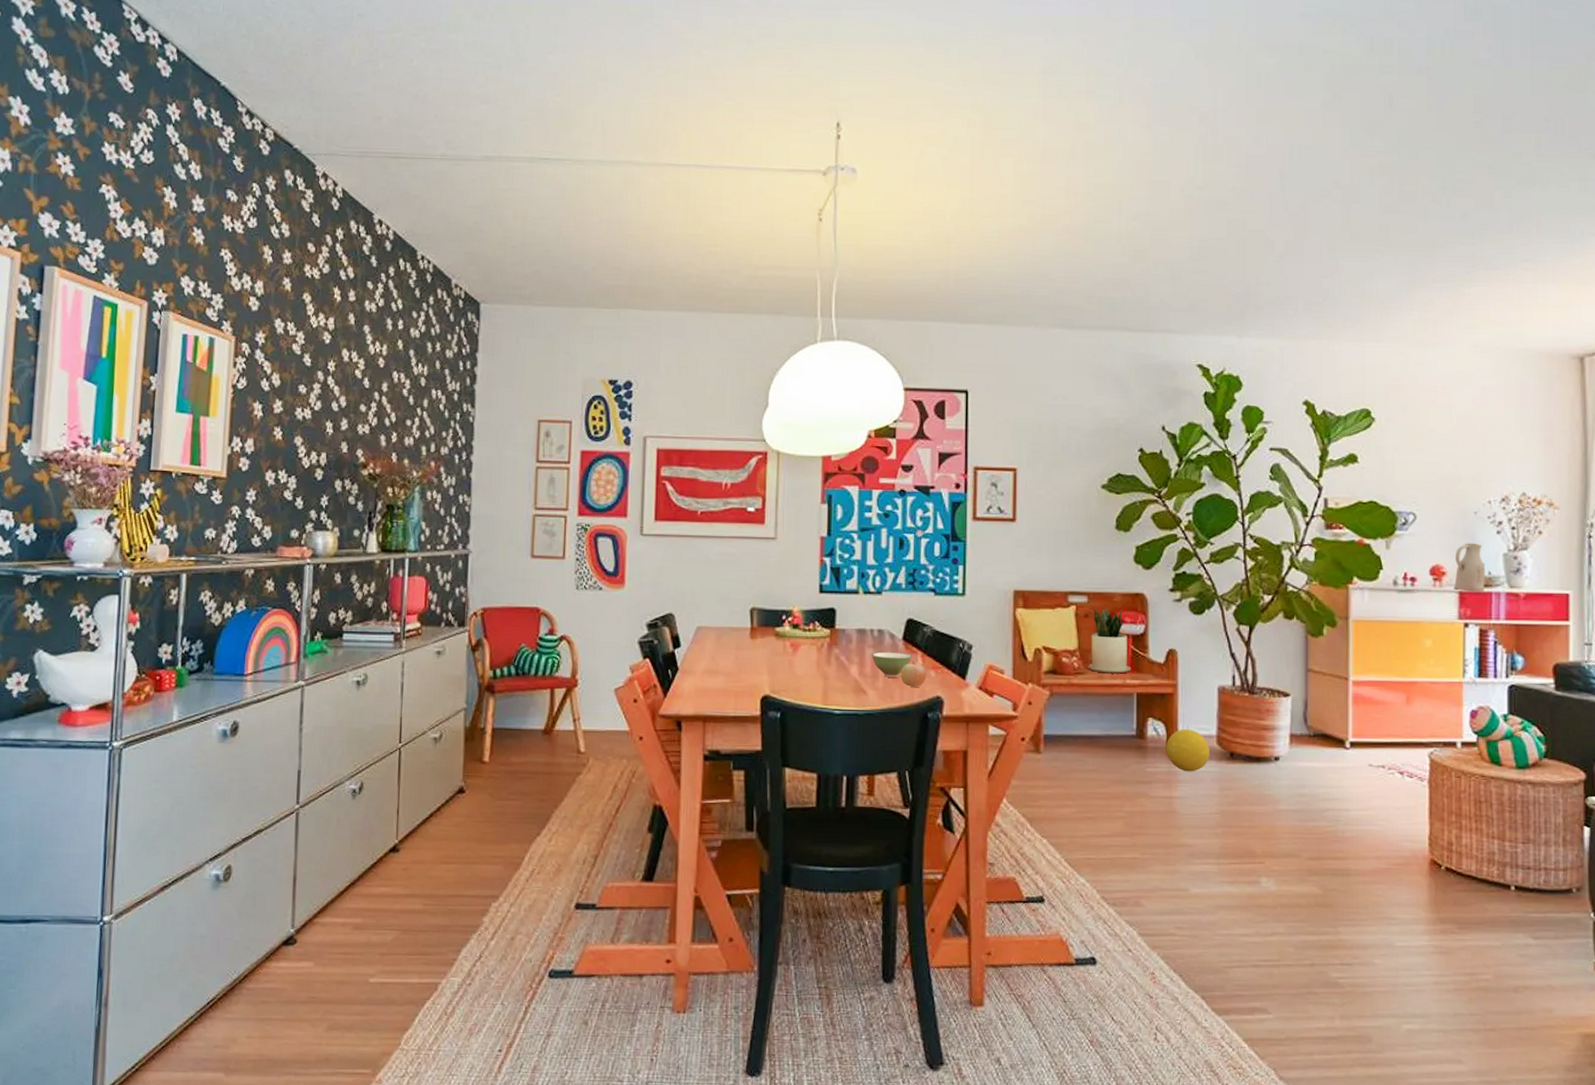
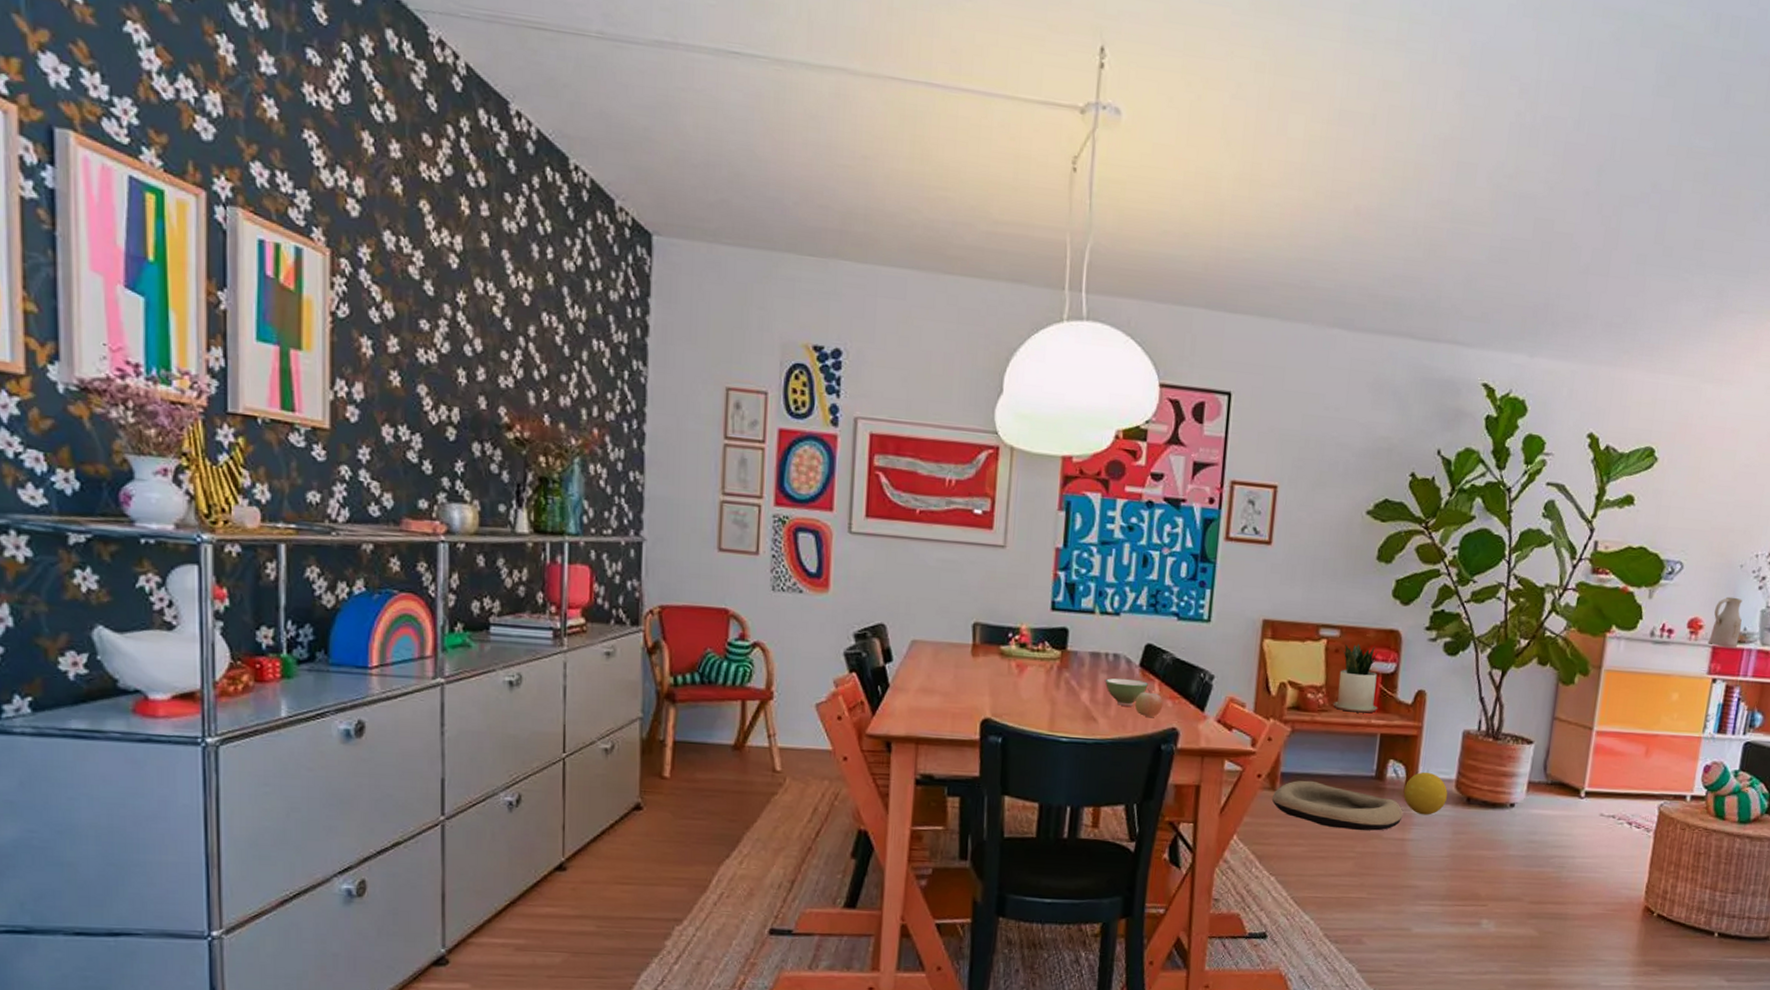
dog bed: none [1038,741,1168,790] -> present [1272,780,1403,831]

